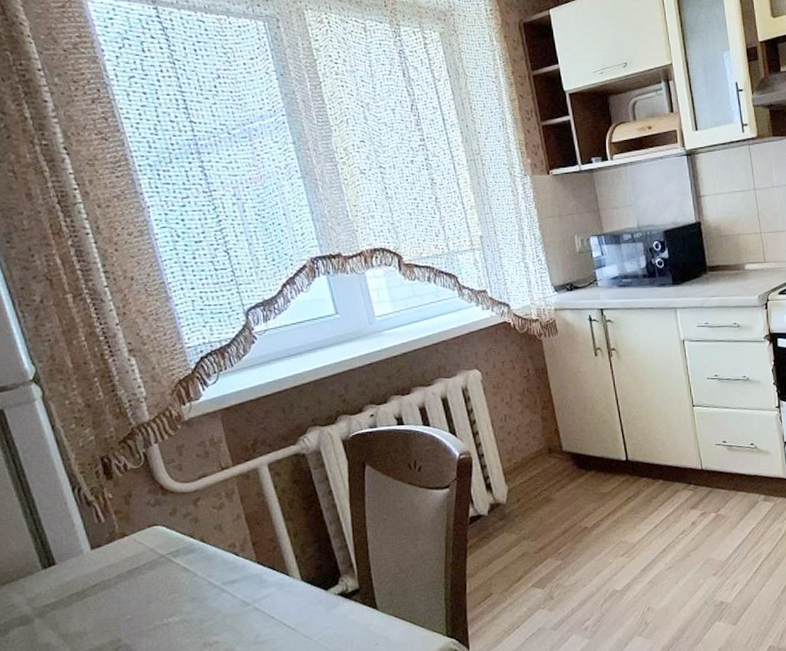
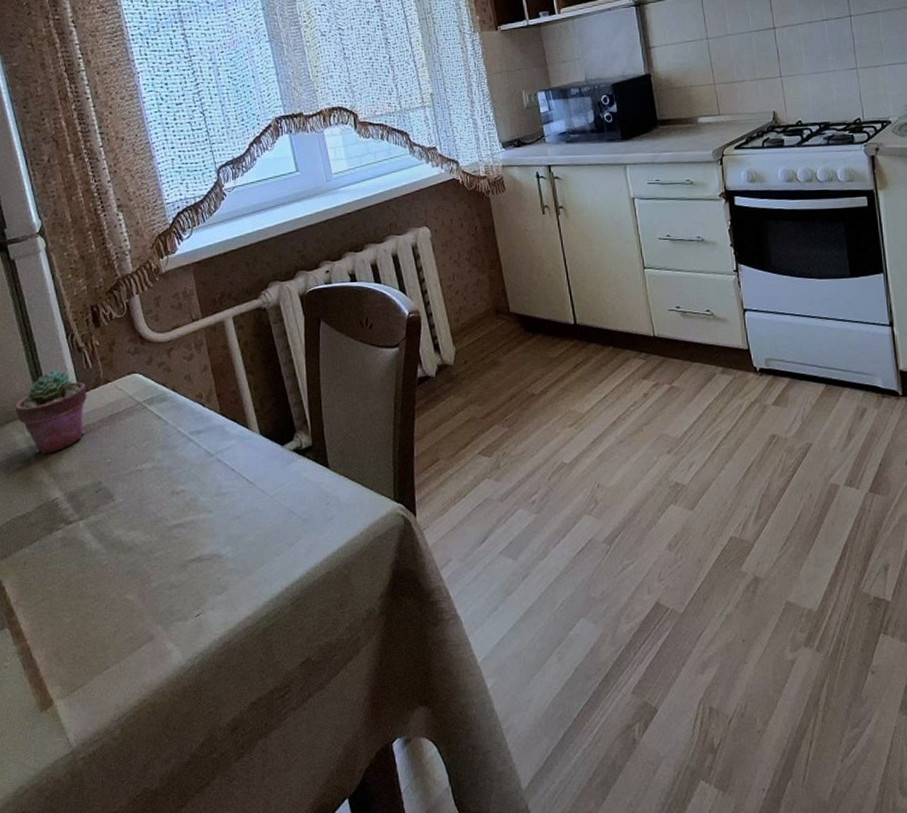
potted succulent: none [13,527,100,615] -> present [16,371,87,454]

